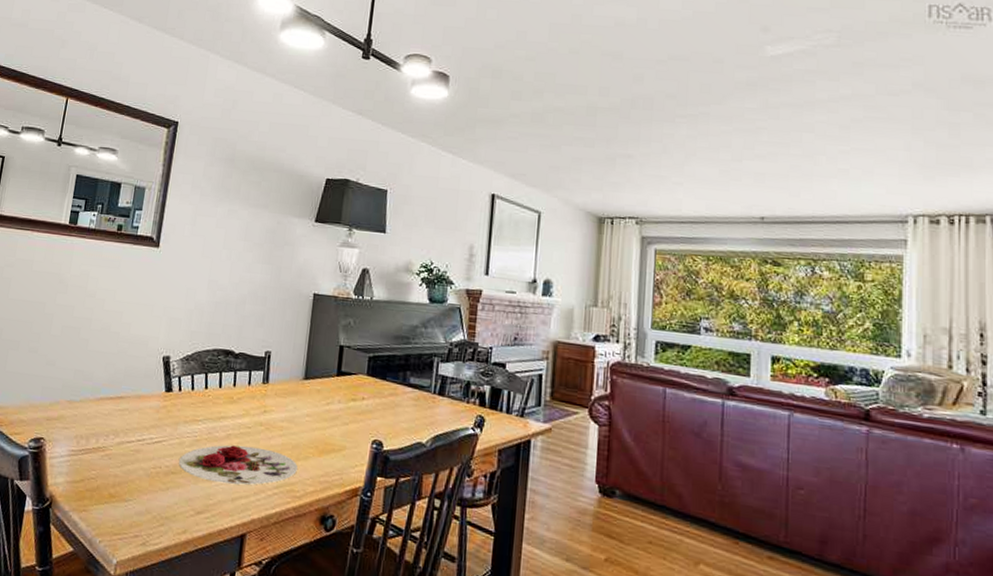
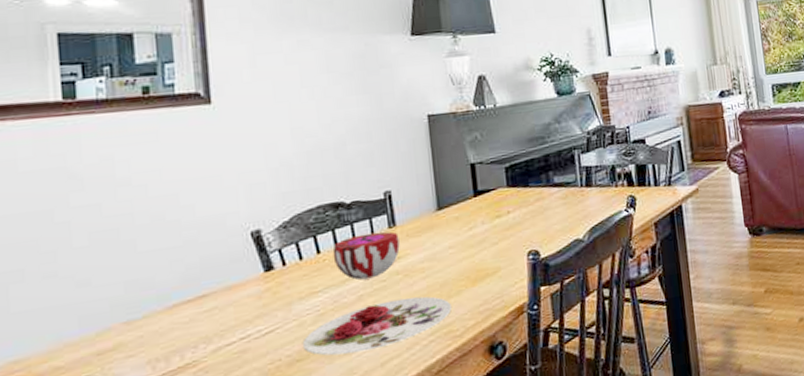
decorative bowl: none [215,382,269,423] -> present [332,231,400,281]

